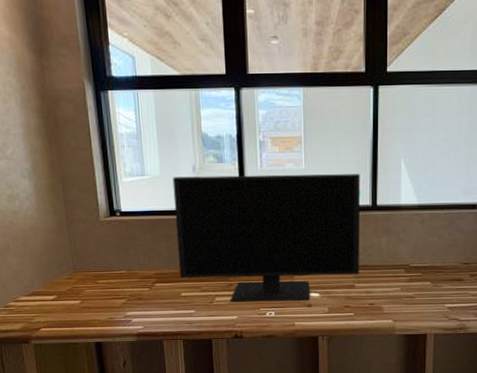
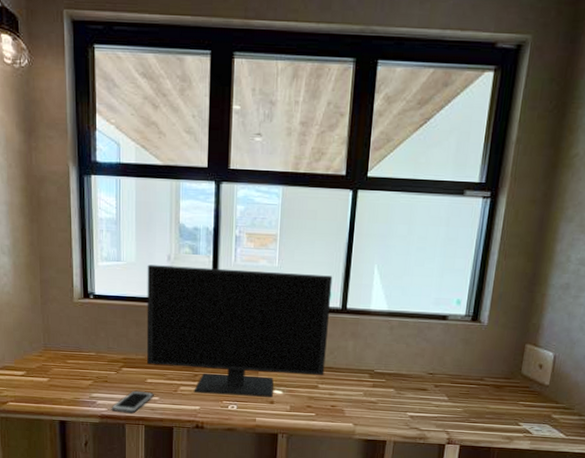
cell phone: none [147,305,190,329] -> present [111,390,154,414]

